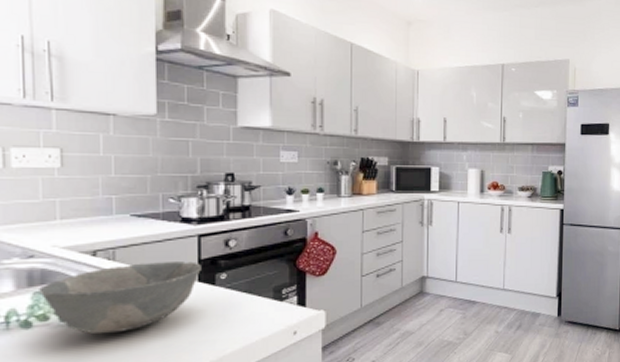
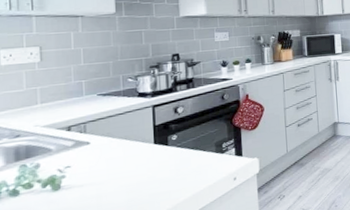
bowl: present [39,261,201,335] -> none [24,128,156,196]

